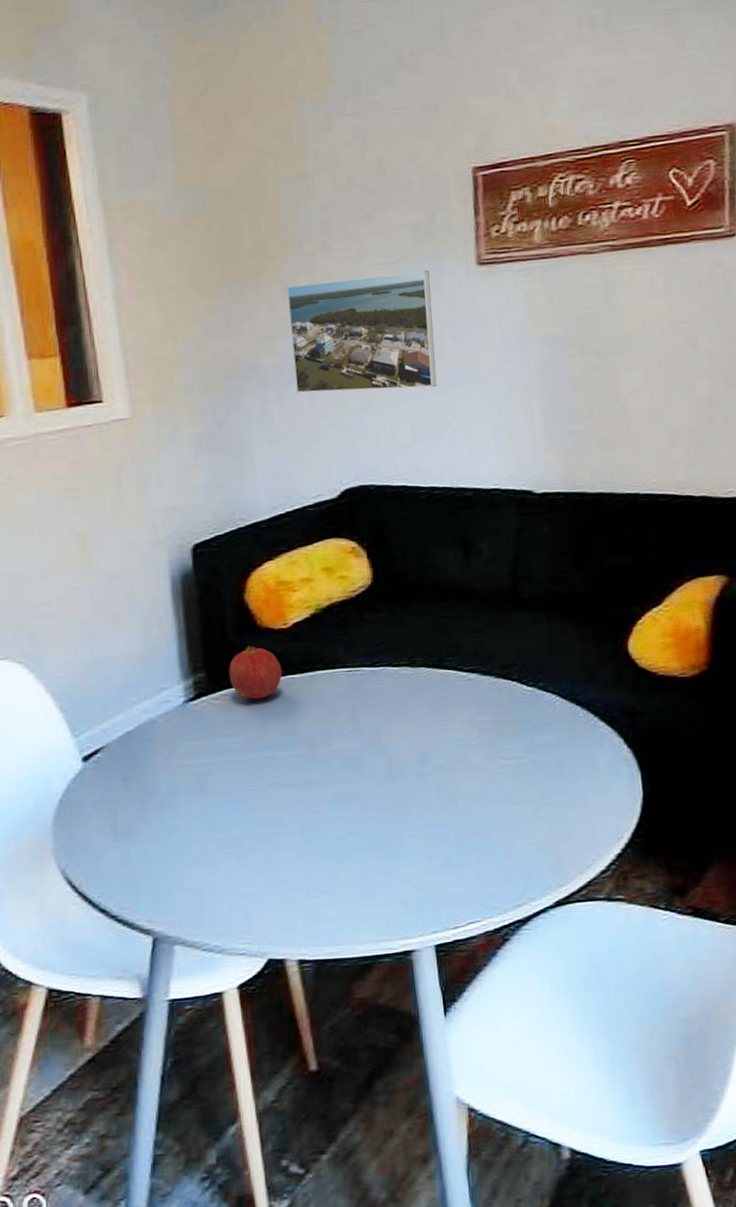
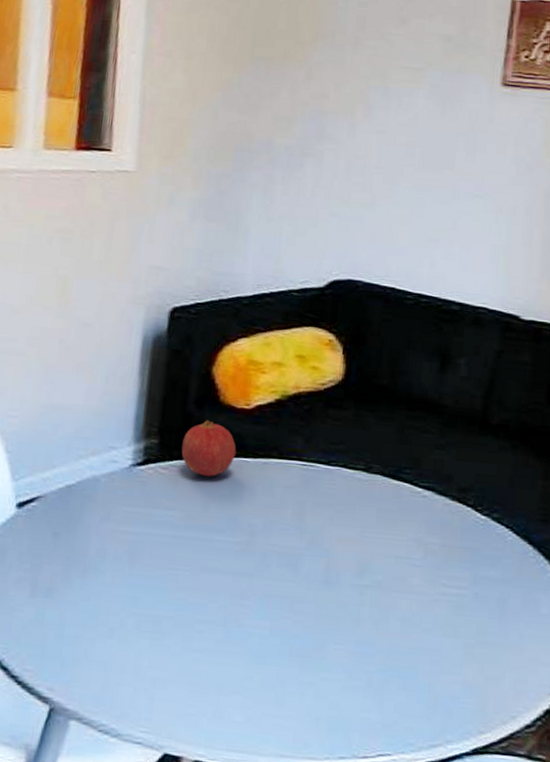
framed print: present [286,270,437,393] -> none [302,72,453,196]

